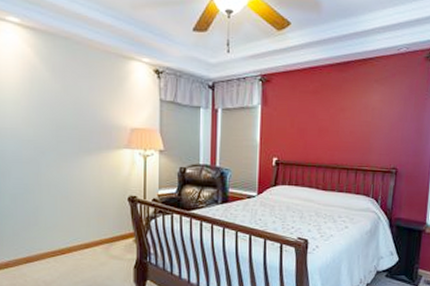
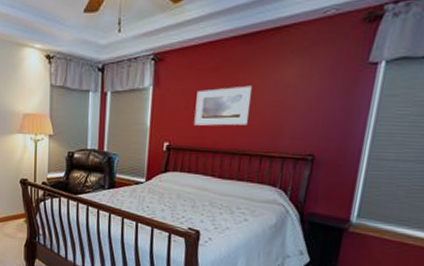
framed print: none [299,107,346,143] -> present [194,85,252,126]

